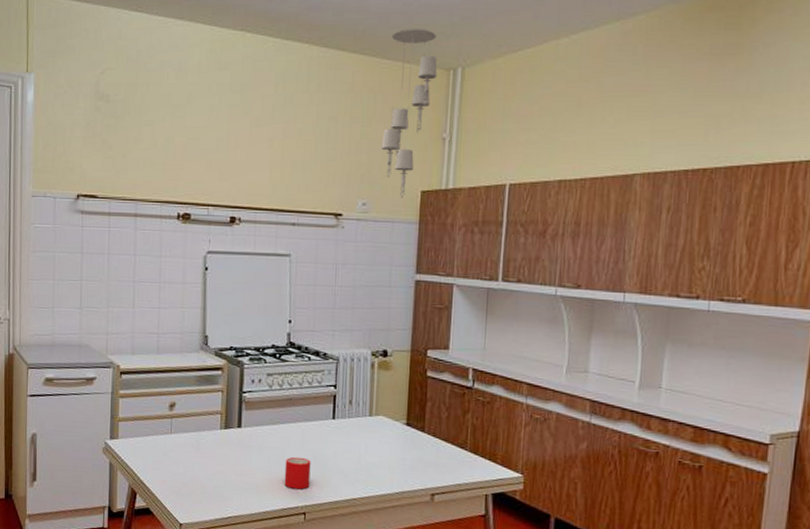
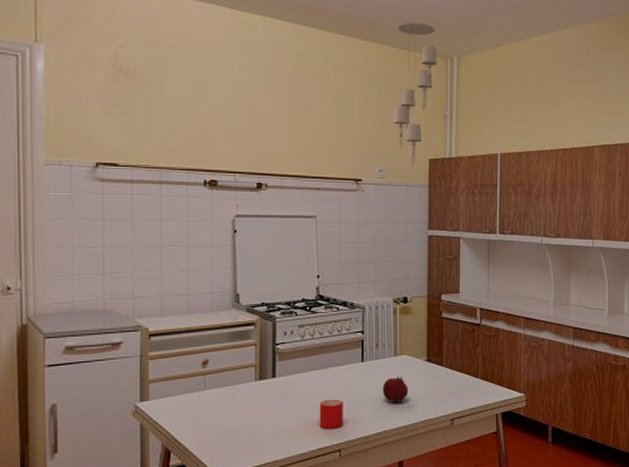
fruit: none [354,438,384,468] -> present [382,375,409,402]

